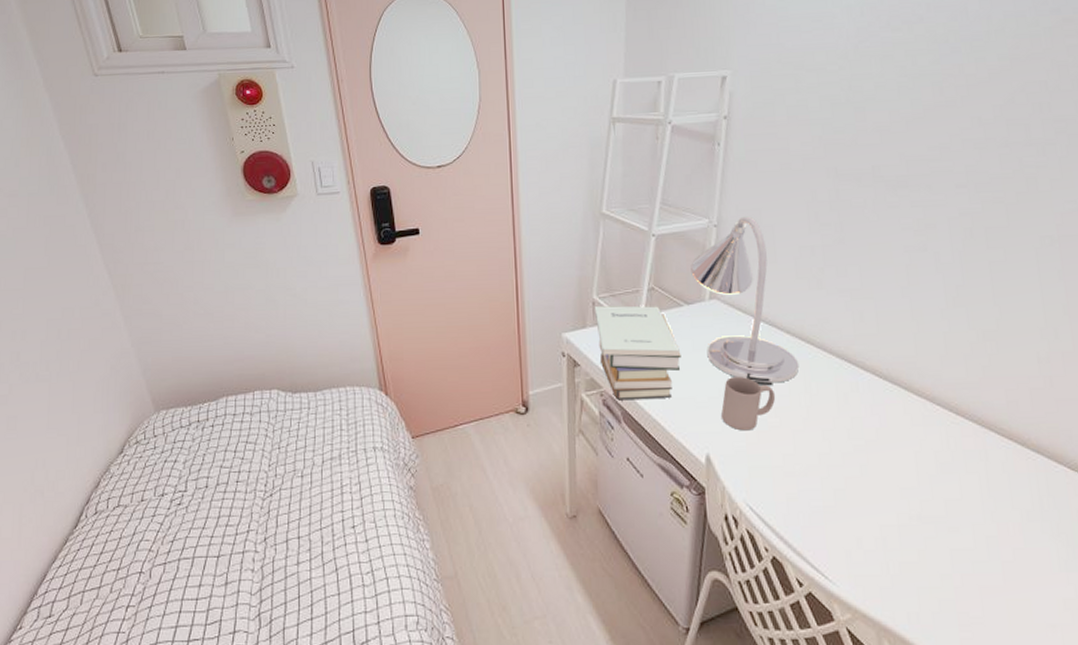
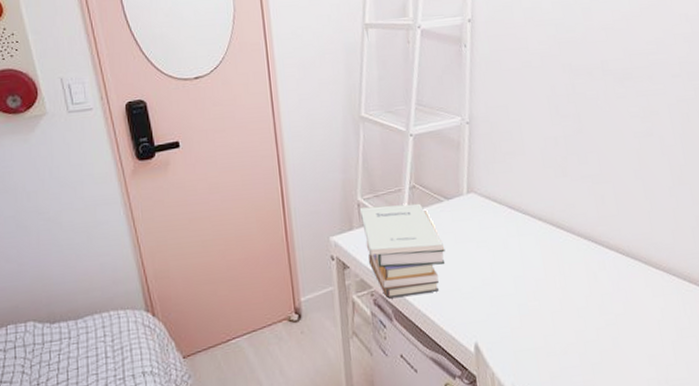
table lamp: present [690,216,800,386] -> none [447,112,553,272]
mug: present [721,377,776,431] -> none [485,265,534,317]

